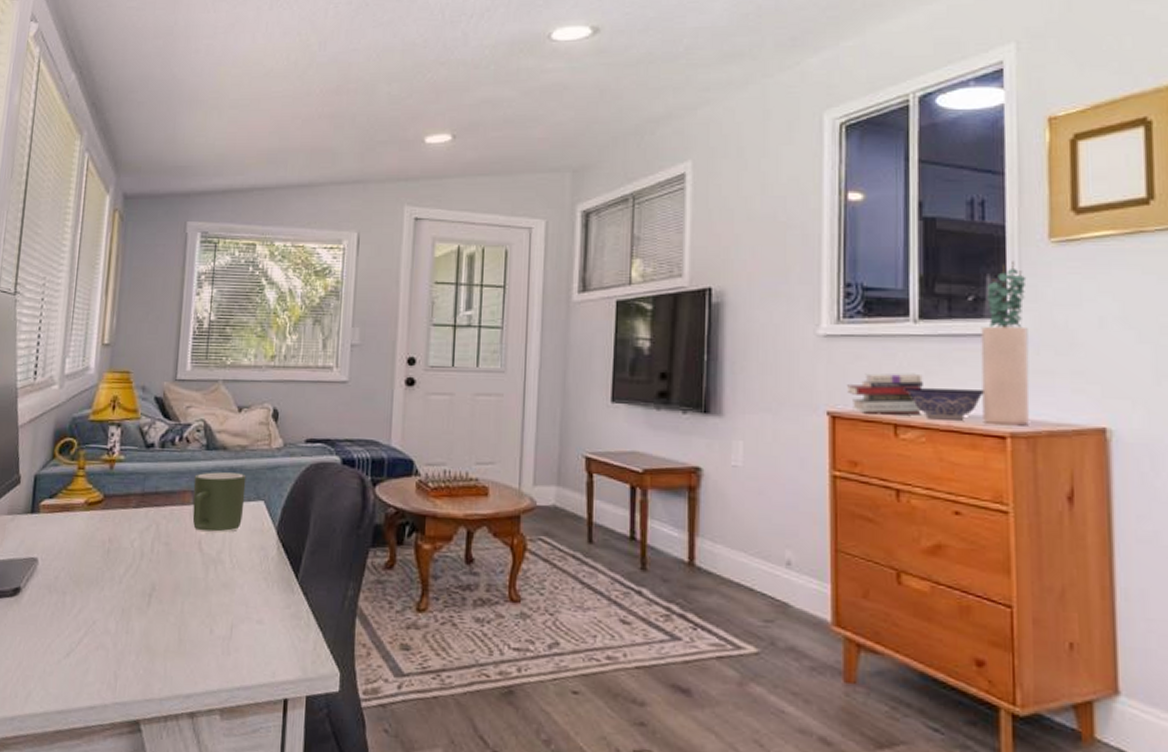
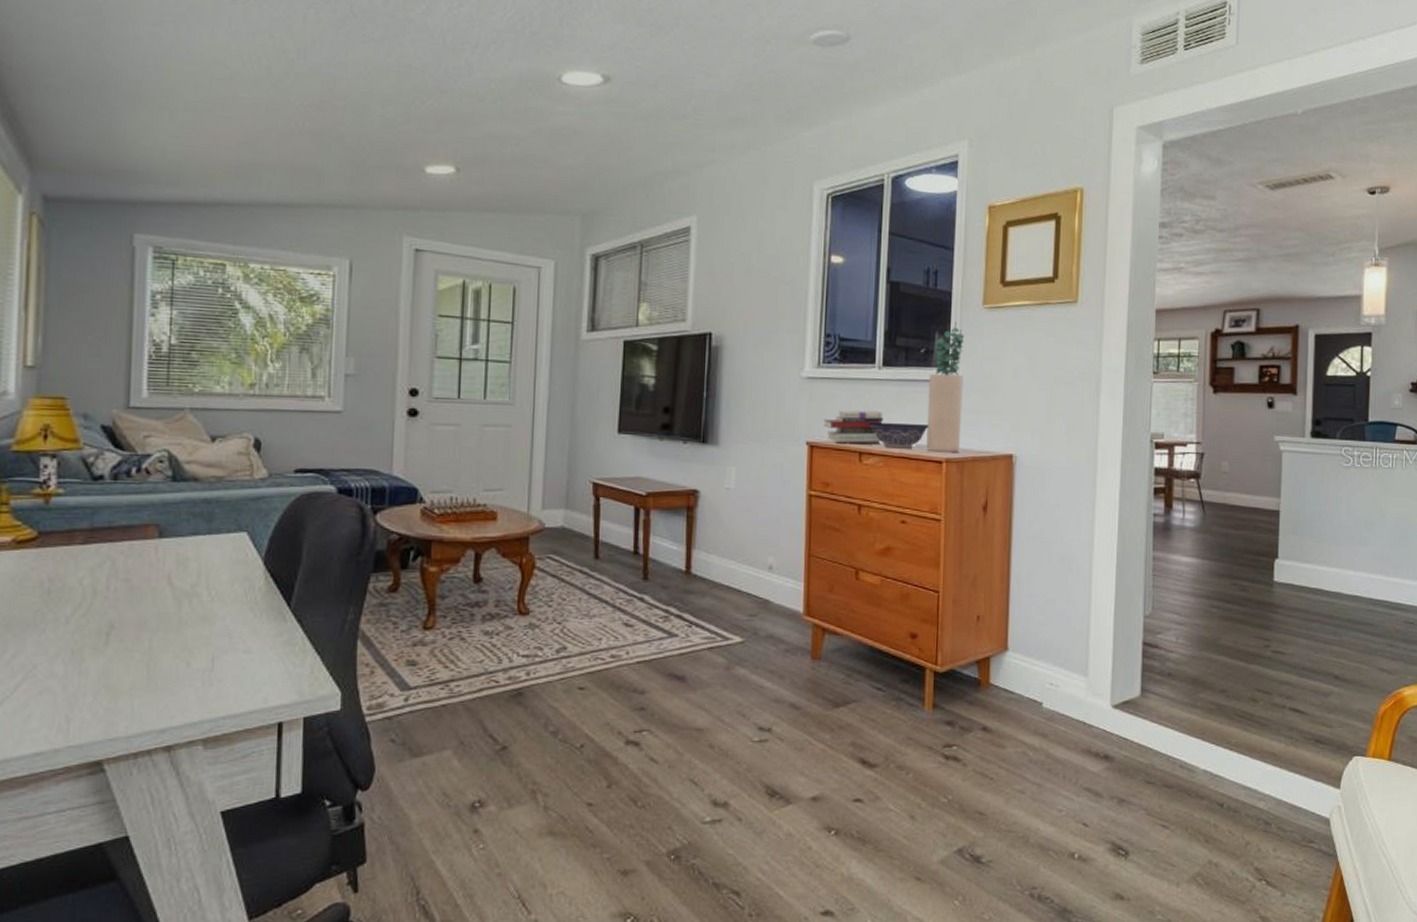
mug: present [192,472,247,534] -> none [157,504,224,567]

